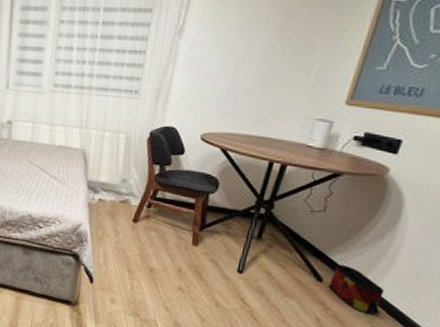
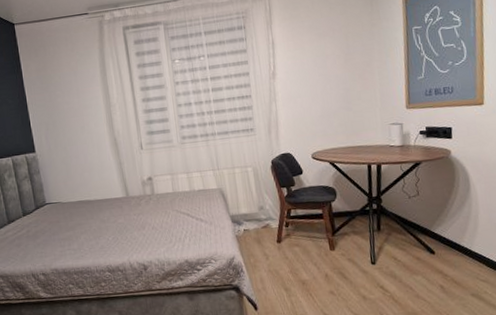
bag: present [328,264,385,315] -> none [439,234,482,272]

